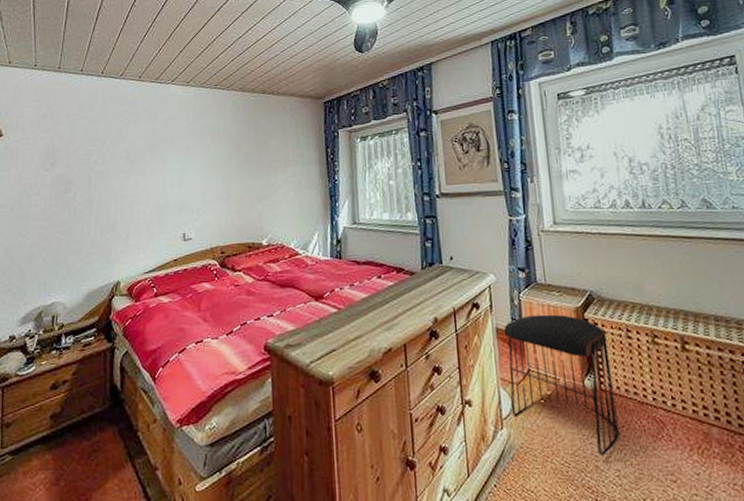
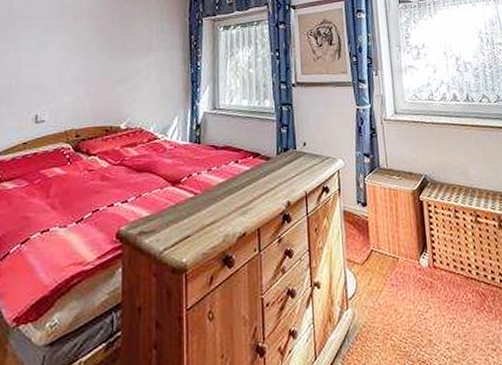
stool: present [503,314,620,457] -> none [350,197,449,331]

